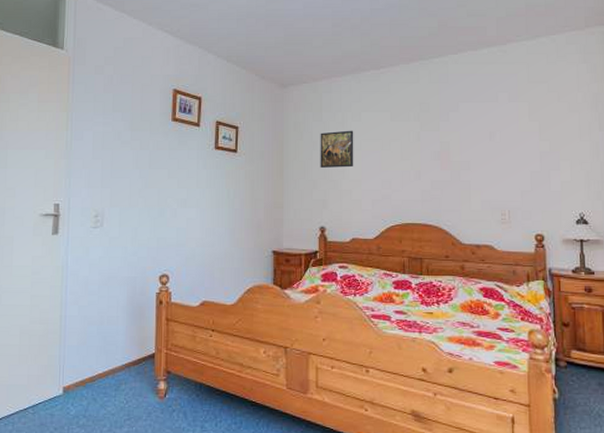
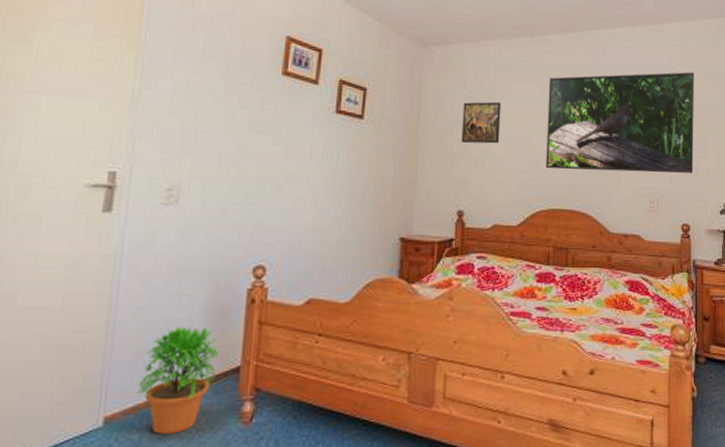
potted plant: none [85,322,139,403] -> present [138,327,220,434]
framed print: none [396,88,546,187] -> present [546,72,694,173]

